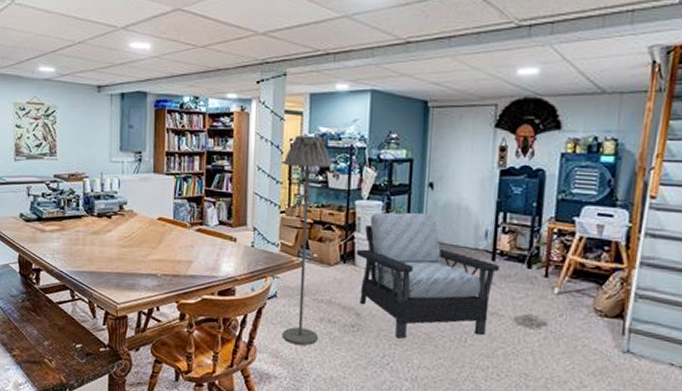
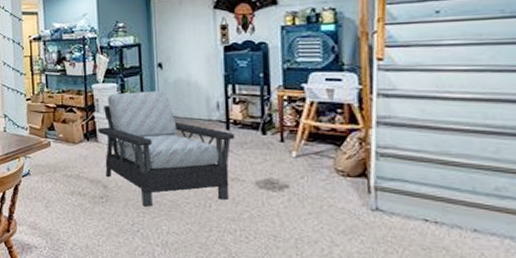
floor lamp: present [282,135,331,345] -> none [25,31,71,217]

